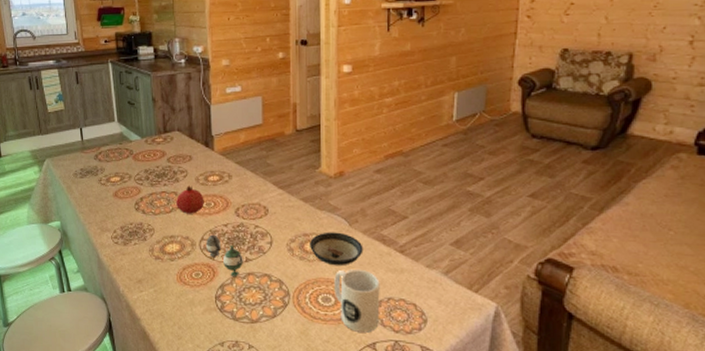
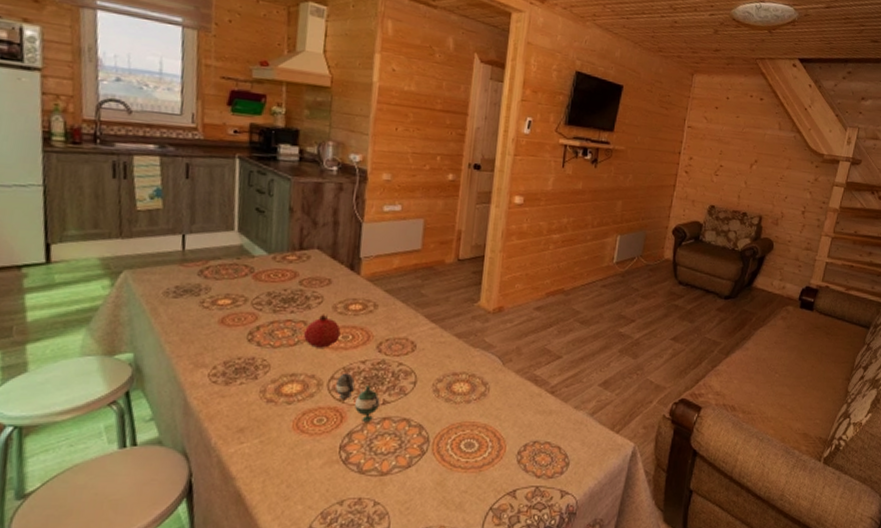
saucer: present [310,232,363,266] -> none [458,371,515,409]
mug: present [334,270,380,333] -> none [479,412,527,479]

